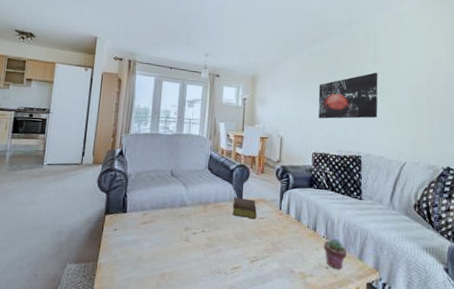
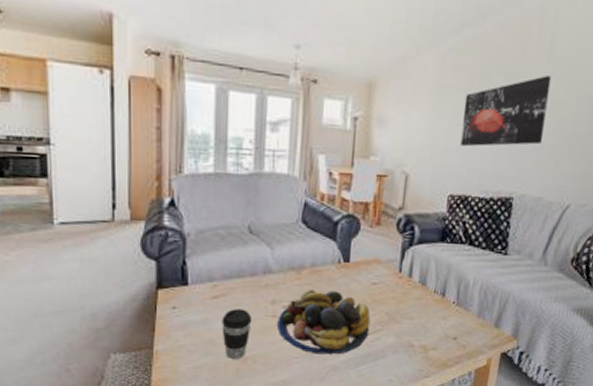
coffee cup: none [148,233,171,275] -> present [222,309,253,360]
fruit bowl: none [189,220,259,276] -> present [277,289,371,355]
bible: present [232,196,257,220] -> none [335,258,369,286]
potted succulent: present [323,238,347,270] -> none [452,304,482,340]

